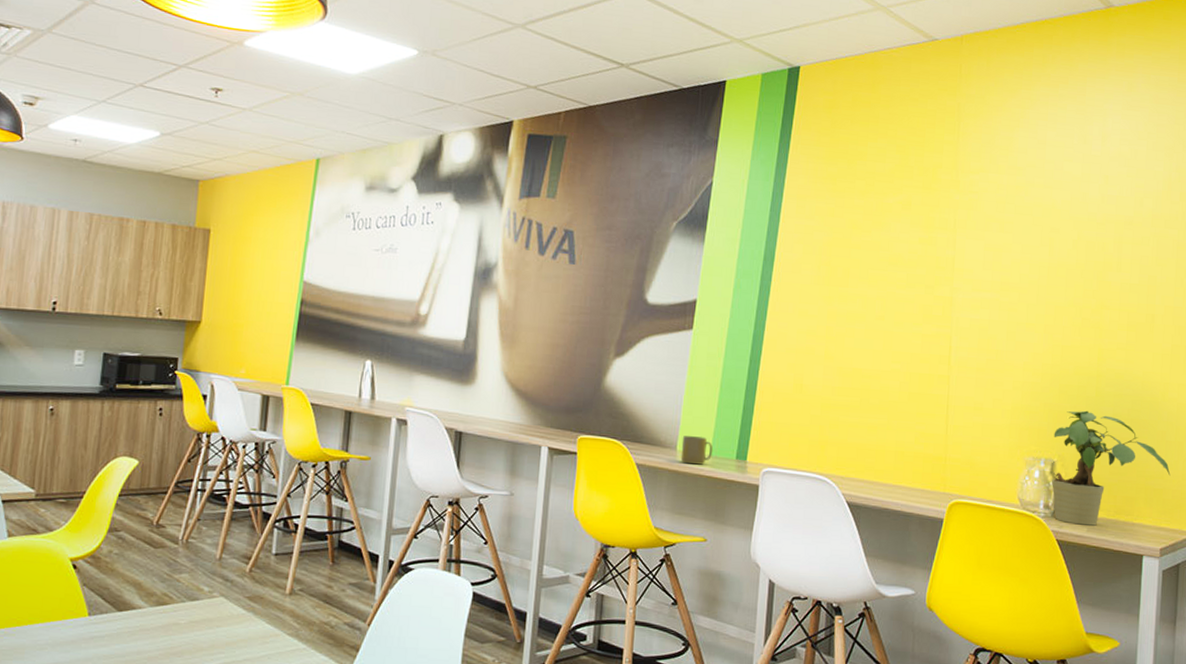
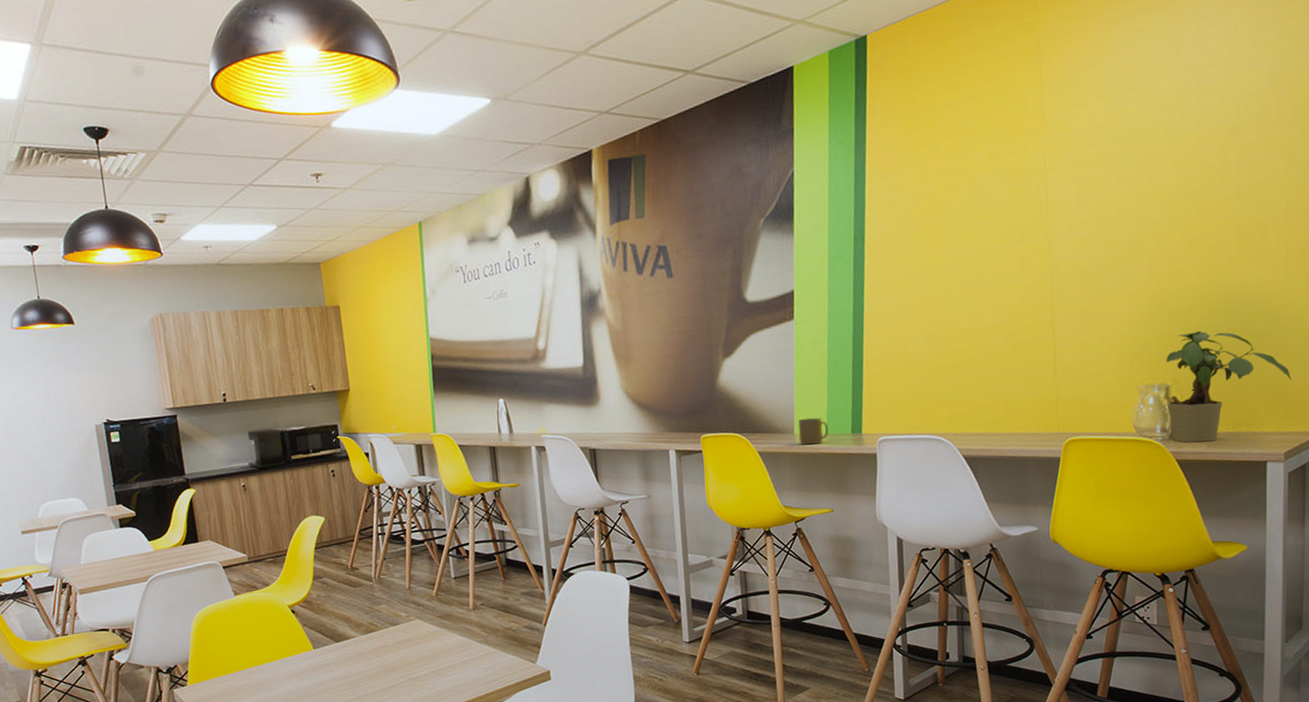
coffee maker: none [62,347,111,395] -> present [247,428,286,470]

